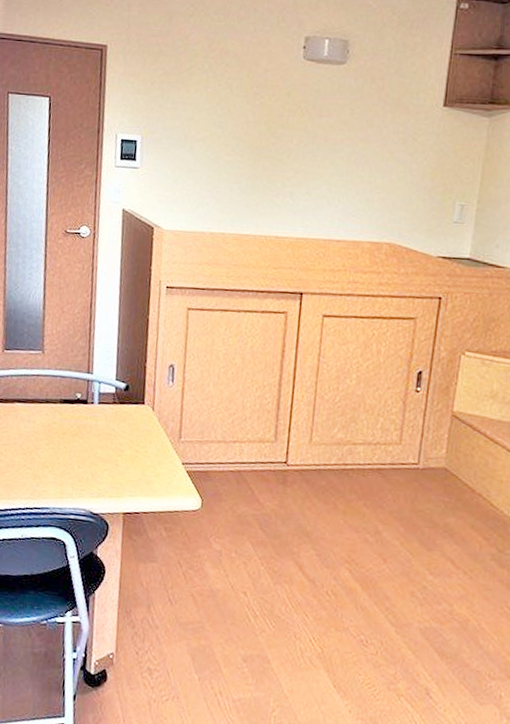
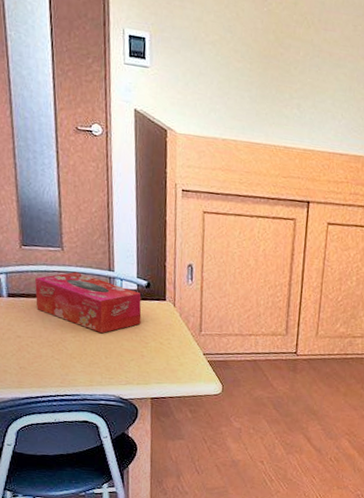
tissue box: none [13,375,119,441] -> present [34,272,142,334]

